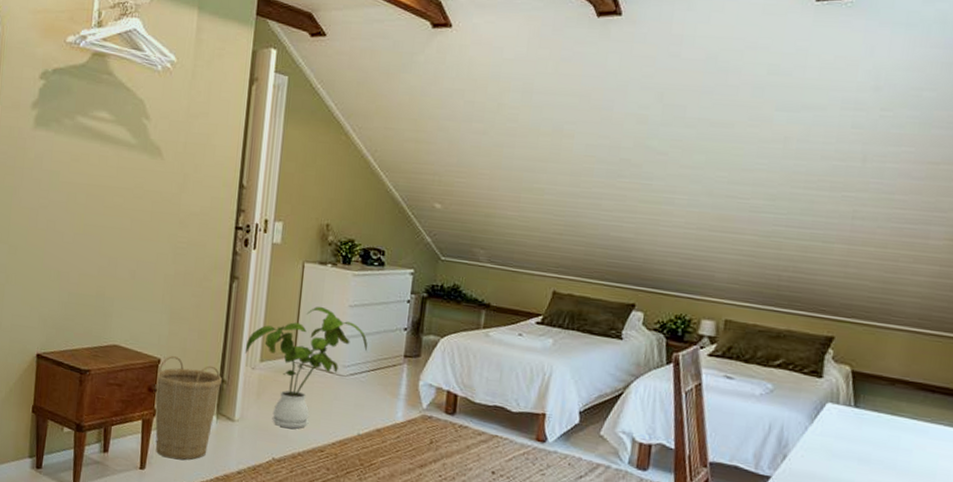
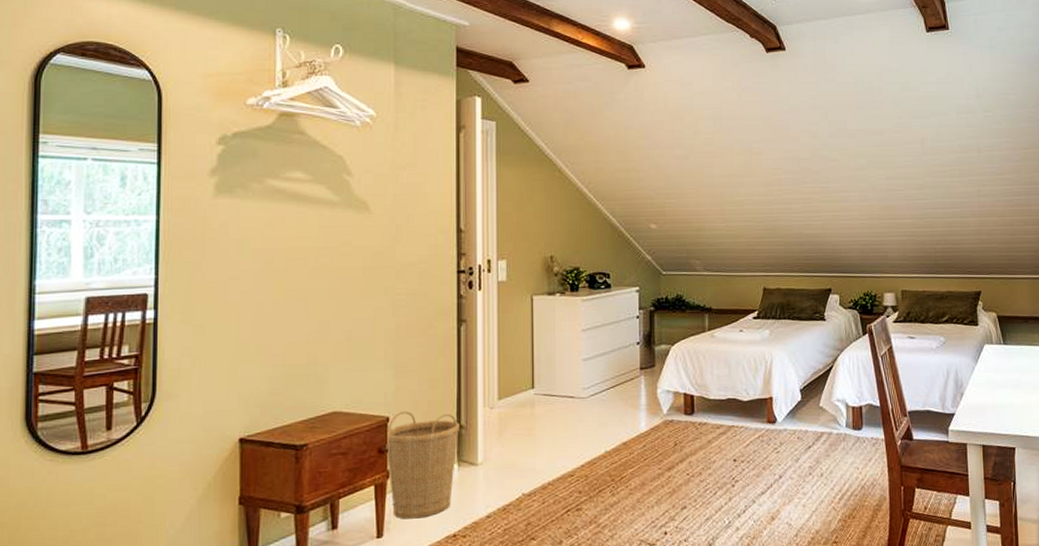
house plant: present [244,306,368,429] -> none [481,335,605,460]

